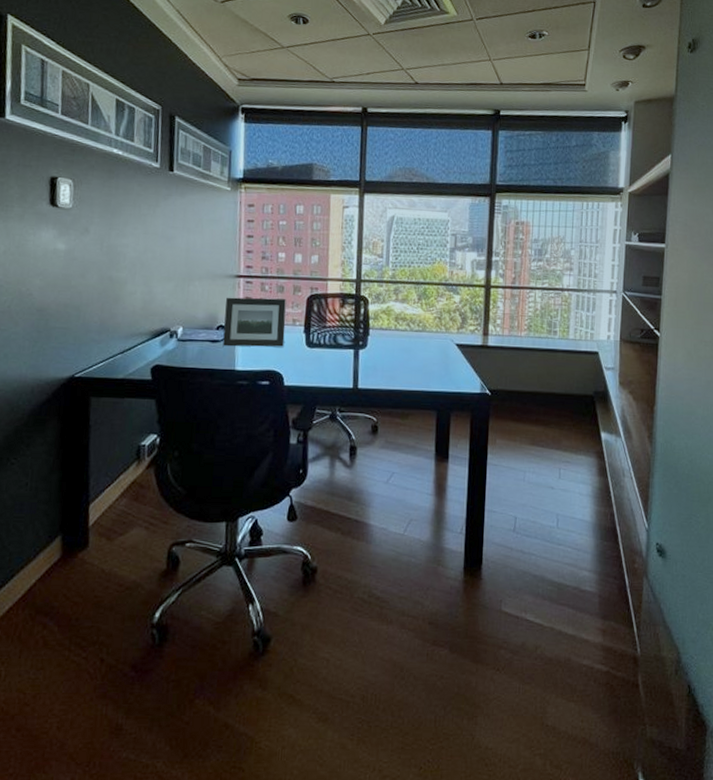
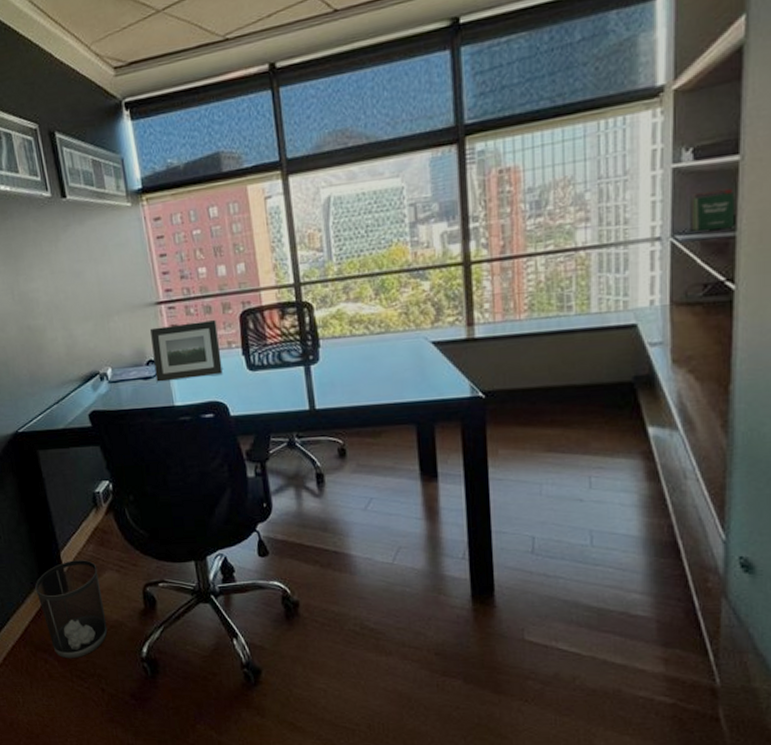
waste bin: none [52,514,126,624] -> present [35,560,108,659]
books: none [633,264,662,293] -> present [688,188,736,232]

